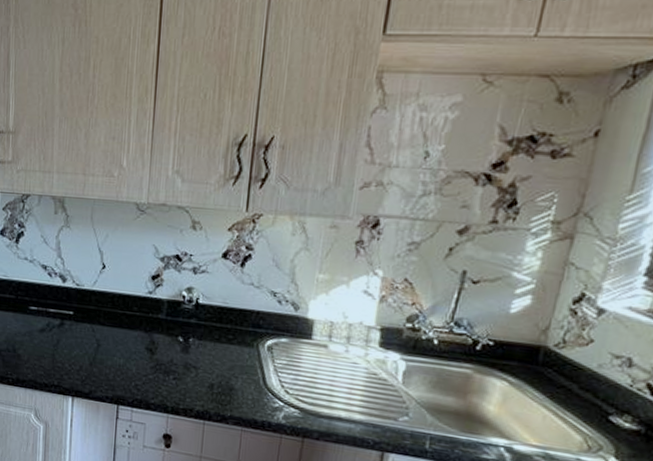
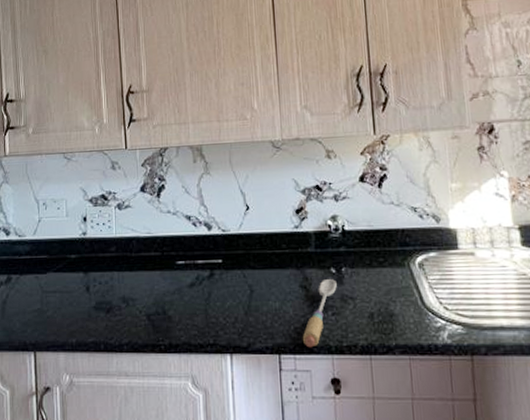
spoon: none [142,345,182,405] -> present [303,278,337,348]

